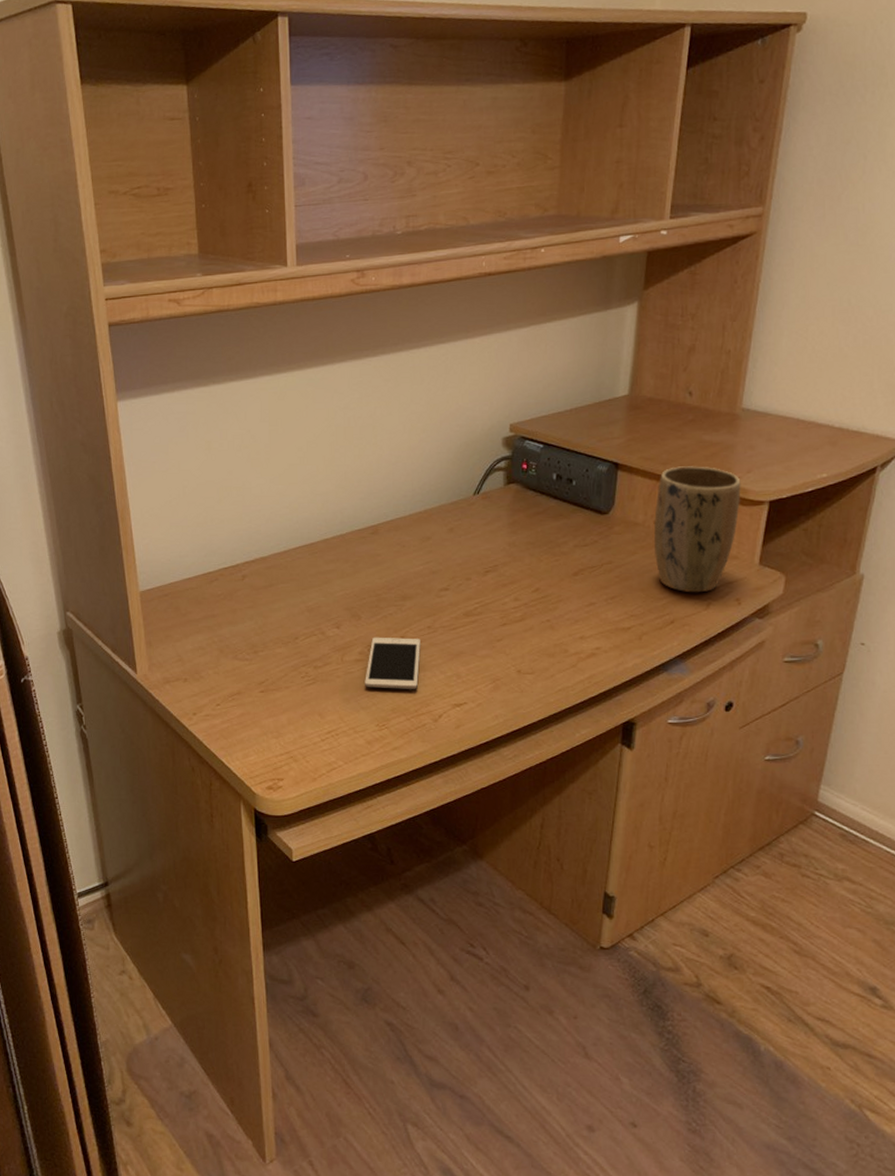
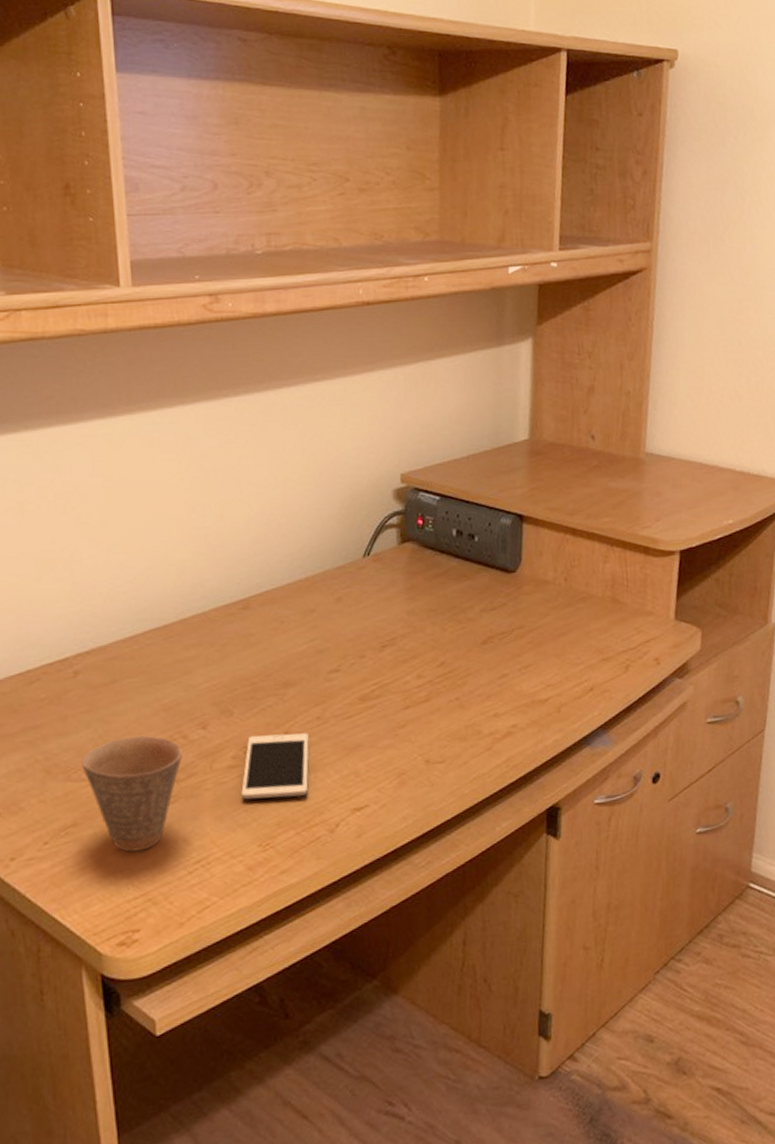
cup: none [246,629,320,719] -> present [82,735,182,852]
plant pot: present [653,466,741,593] -> none [565,515,652,656]

